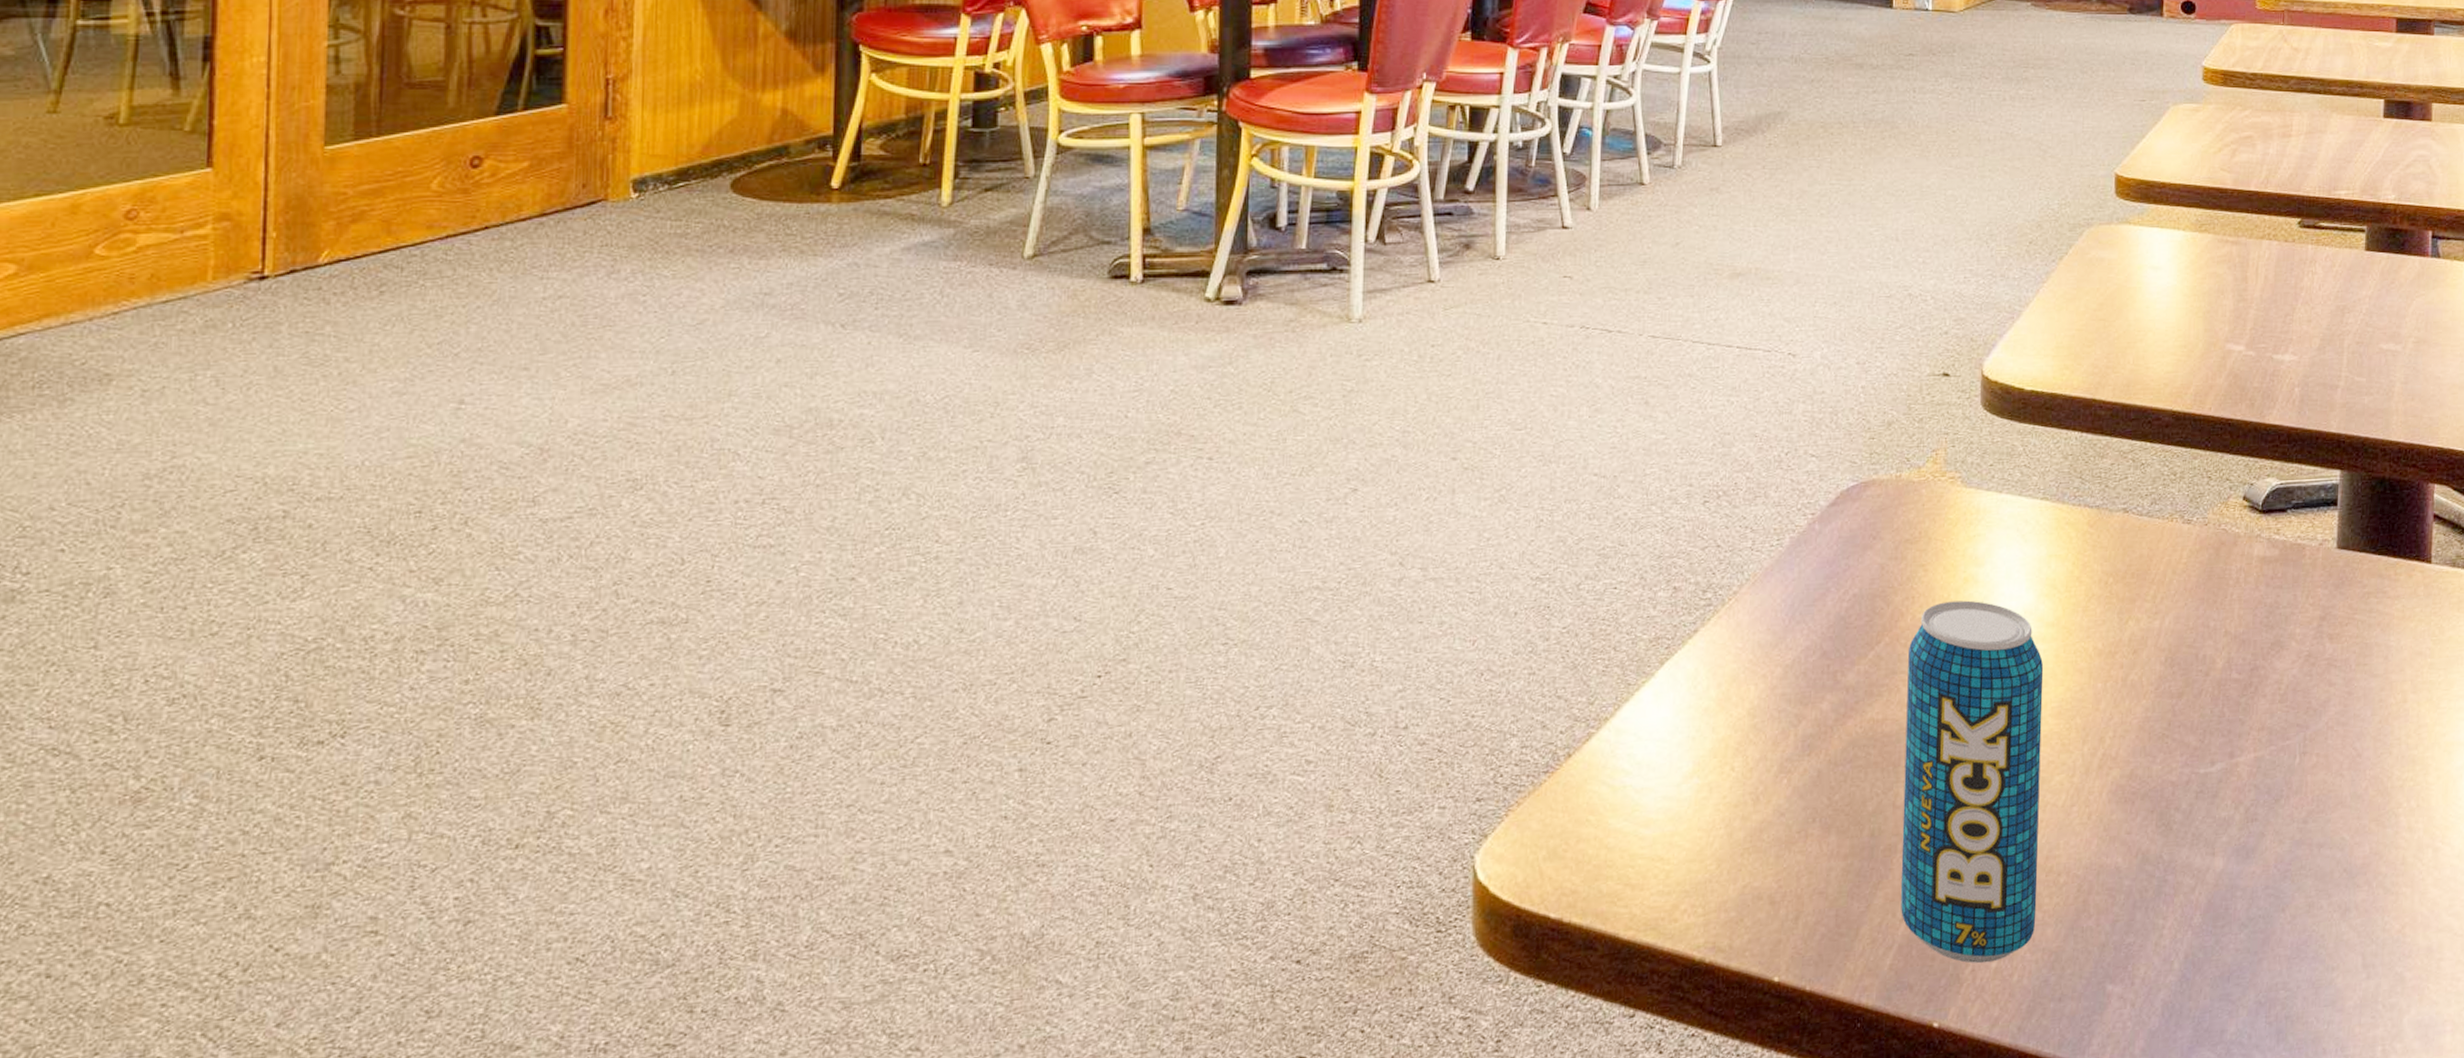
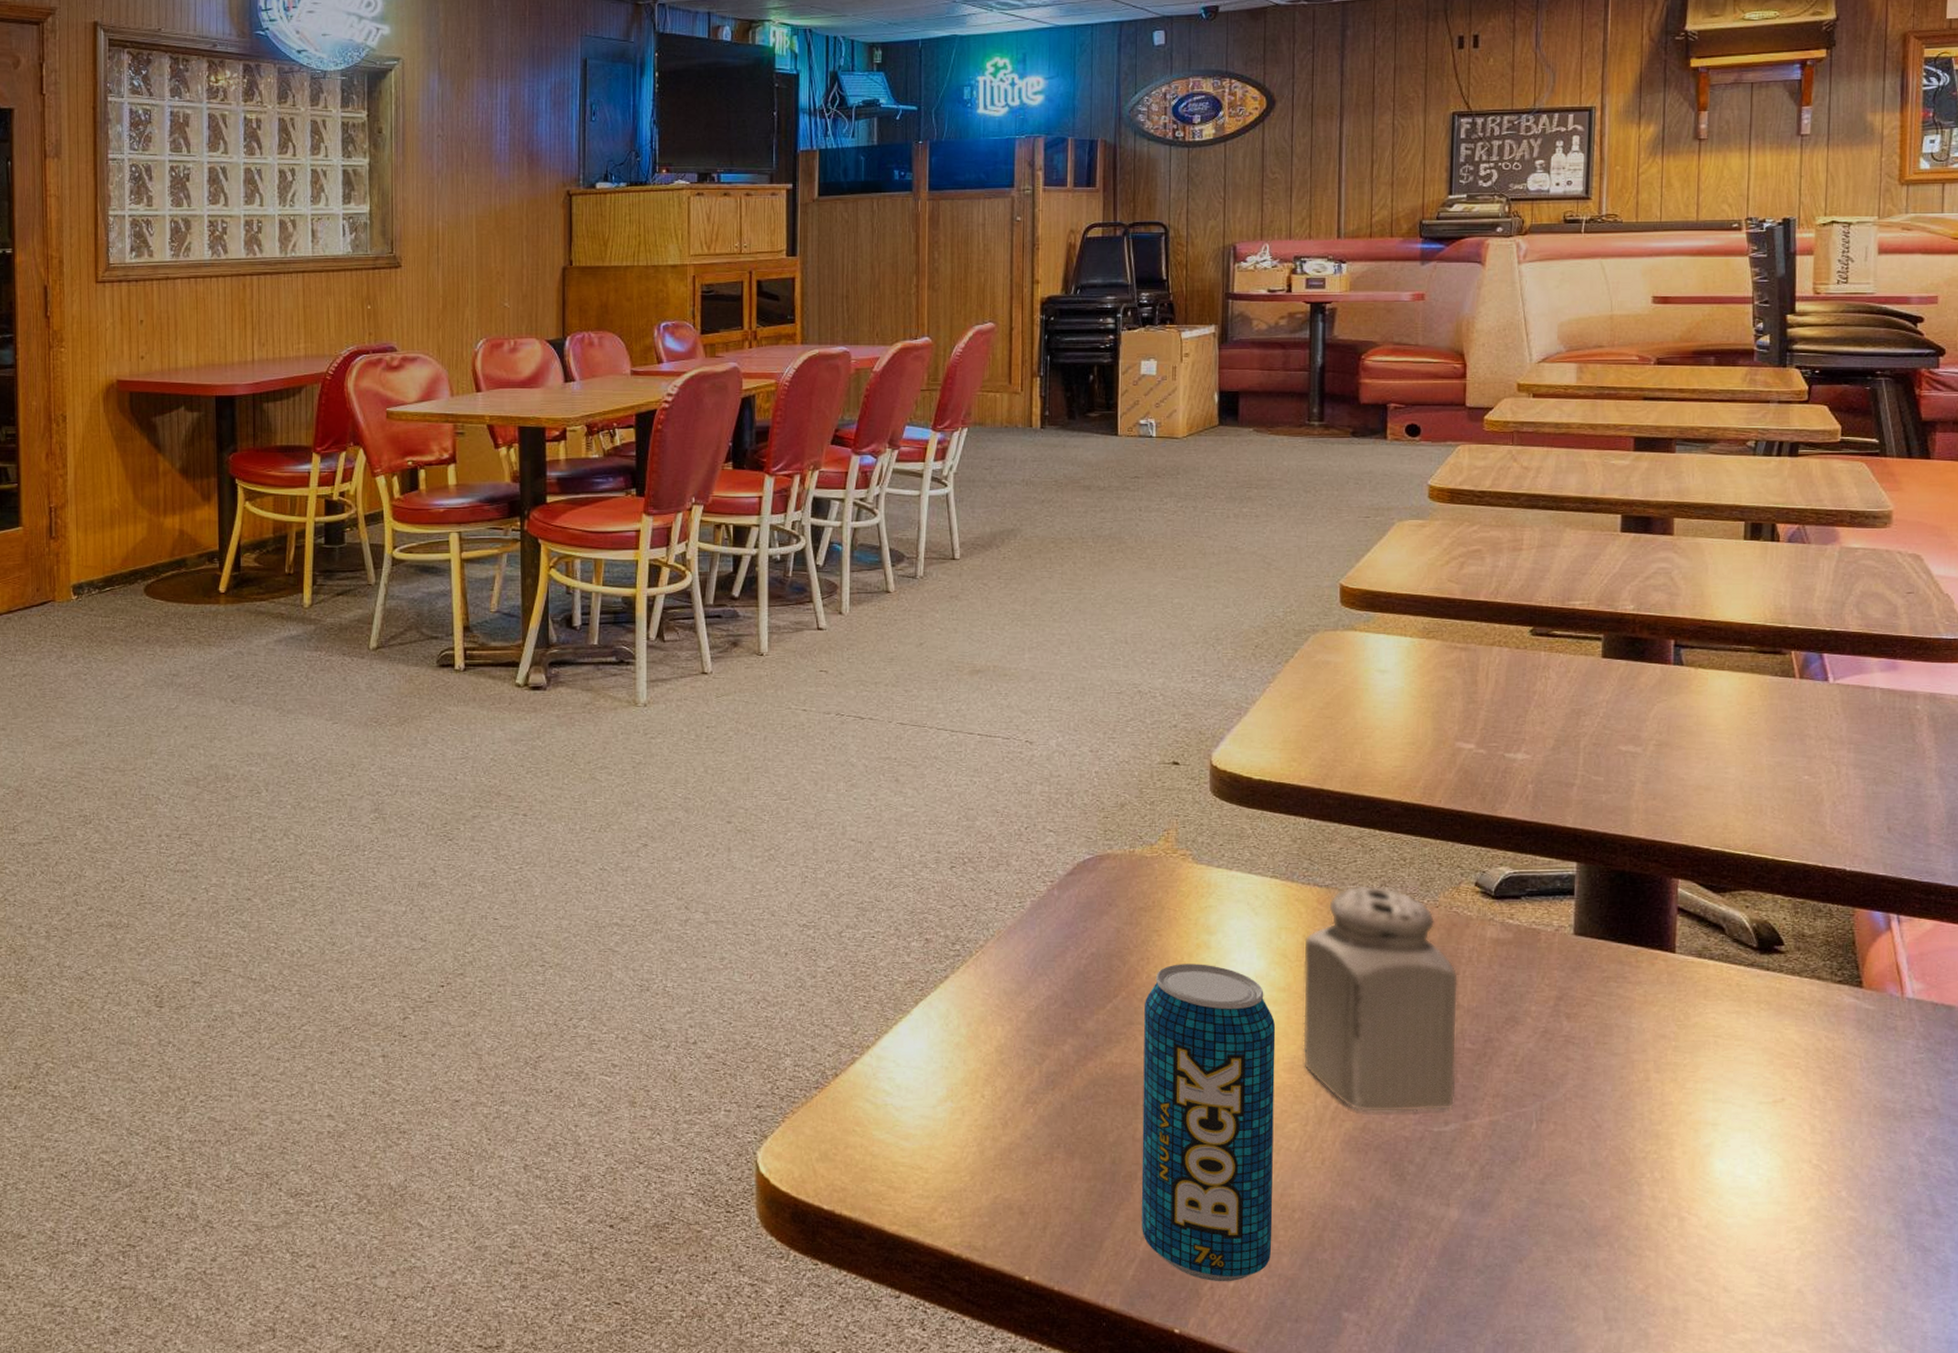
salt shaker: none [2070,504,2226,758] -> present [1303,886,1459,1113]

